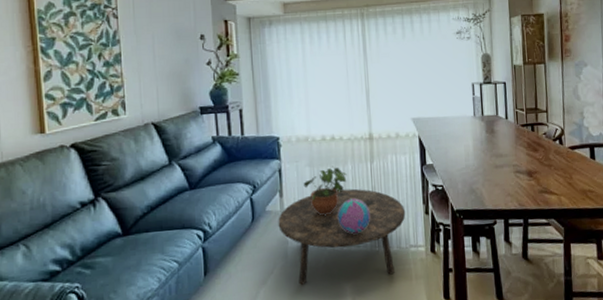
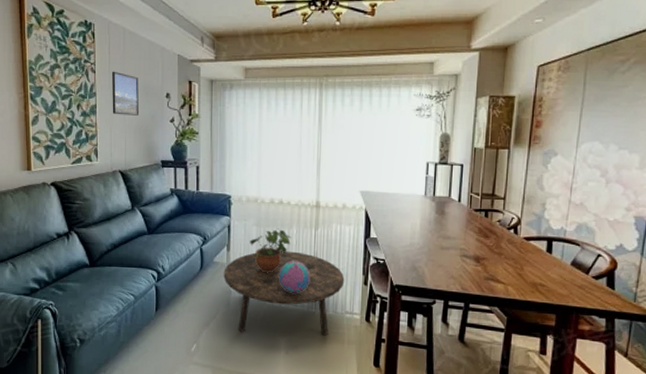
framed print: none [137,15,172,62] -> present [112,71,140,116]

